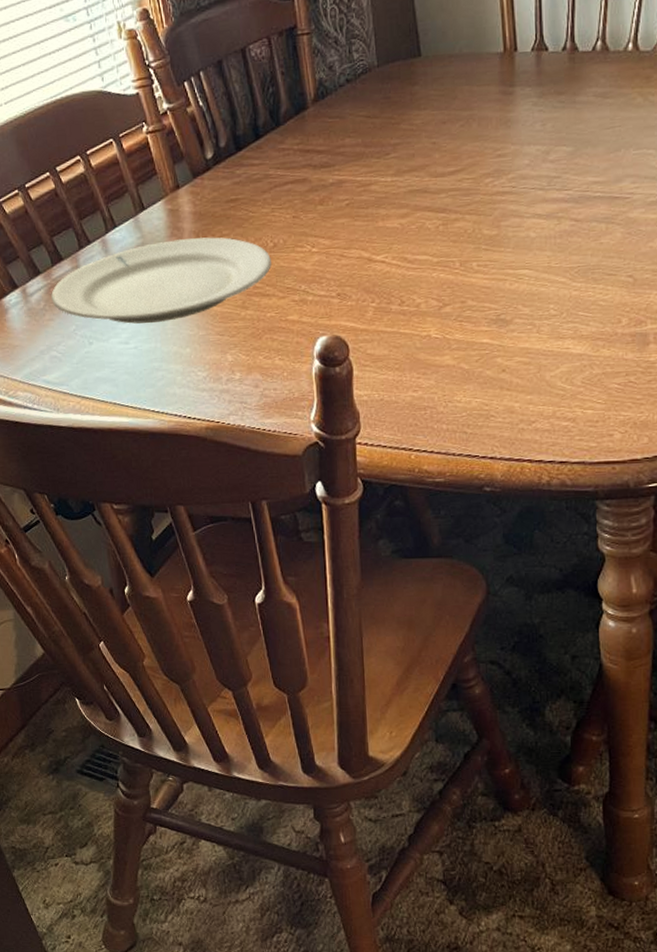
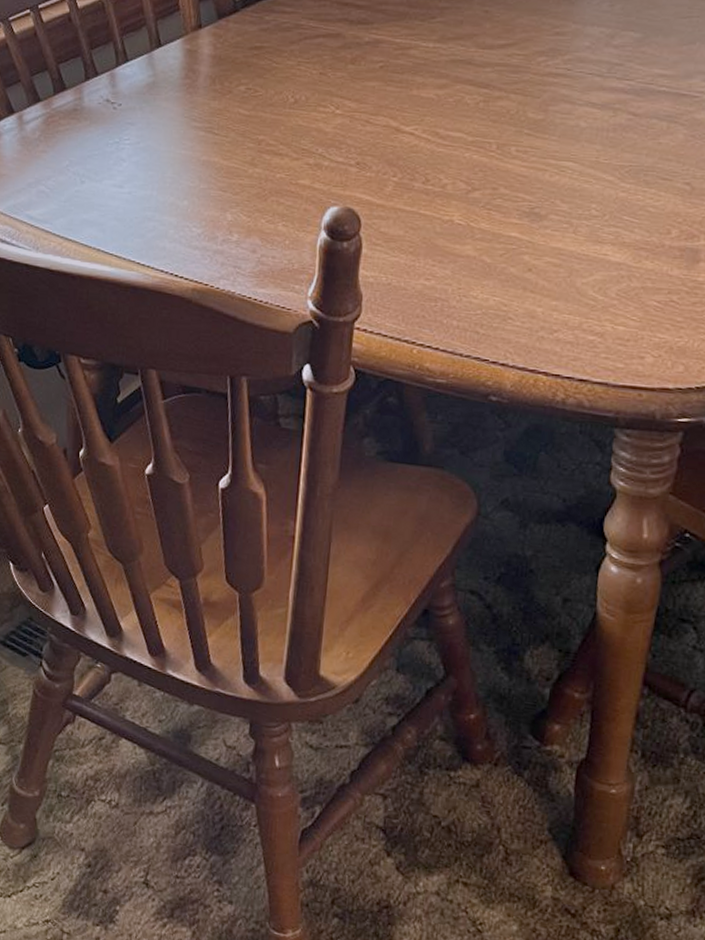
plate: present [51,237,271,324] -> none [48,82,290,169]

